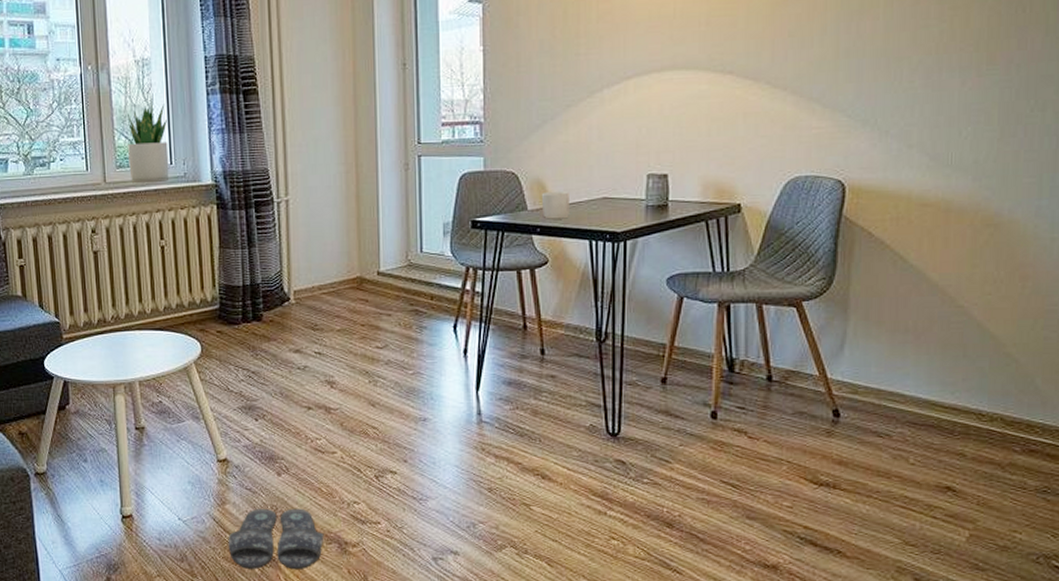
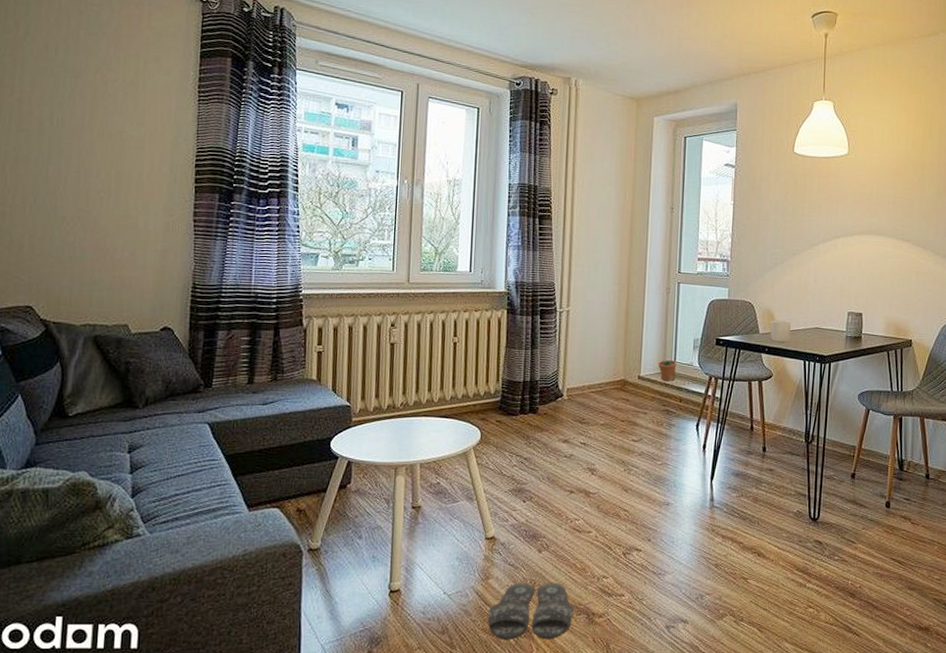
planter: present [128,103,169,184] -> none [432,219,470,287]
planter: none [401,250,424,276] -> present [658,359,677,381]

